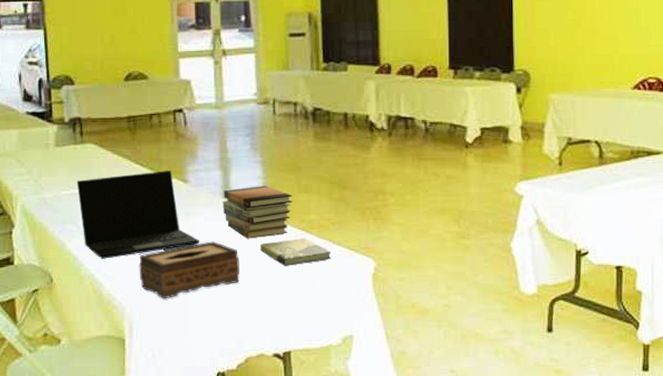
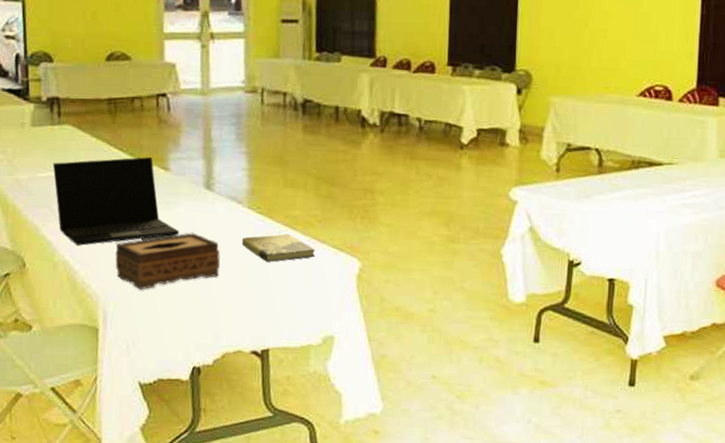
book stack: present [223,186,293,239] -> none [204,177,278,232]

